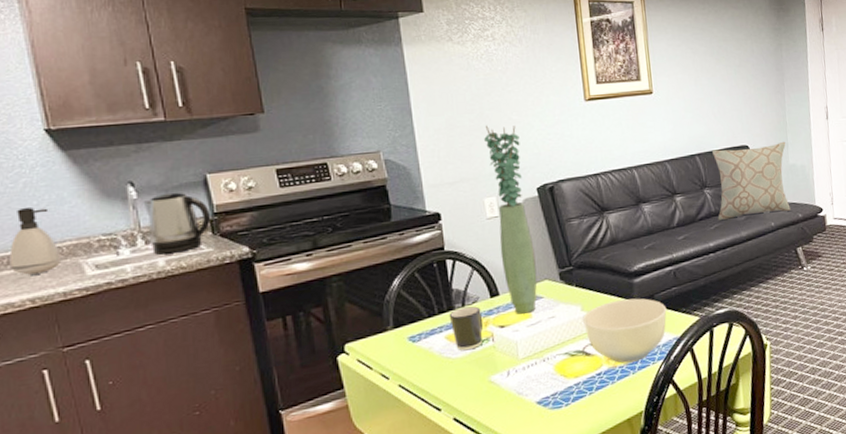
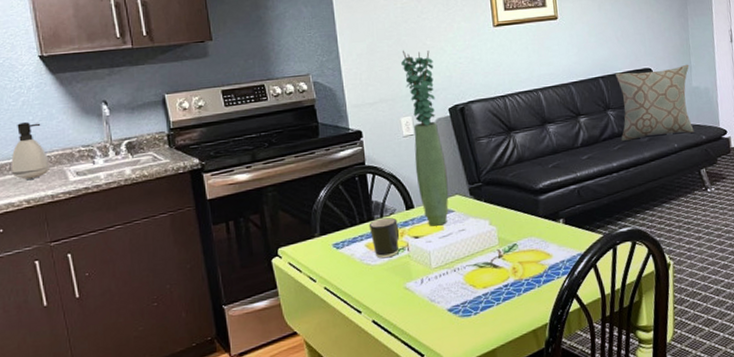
kettle: present [143,192,211,255] -> none [114,110,168,165]
bowl: present [583,298,667,363] -> none [491,214,571,277]

